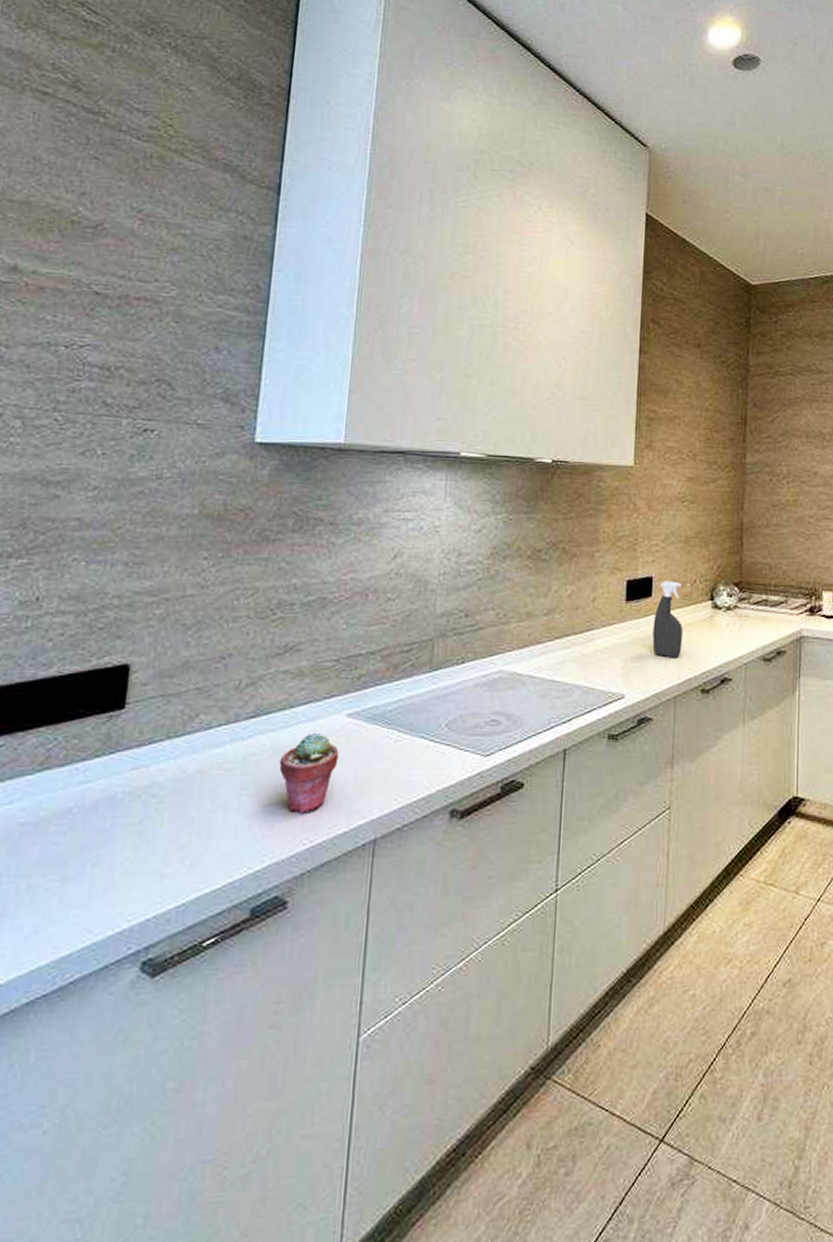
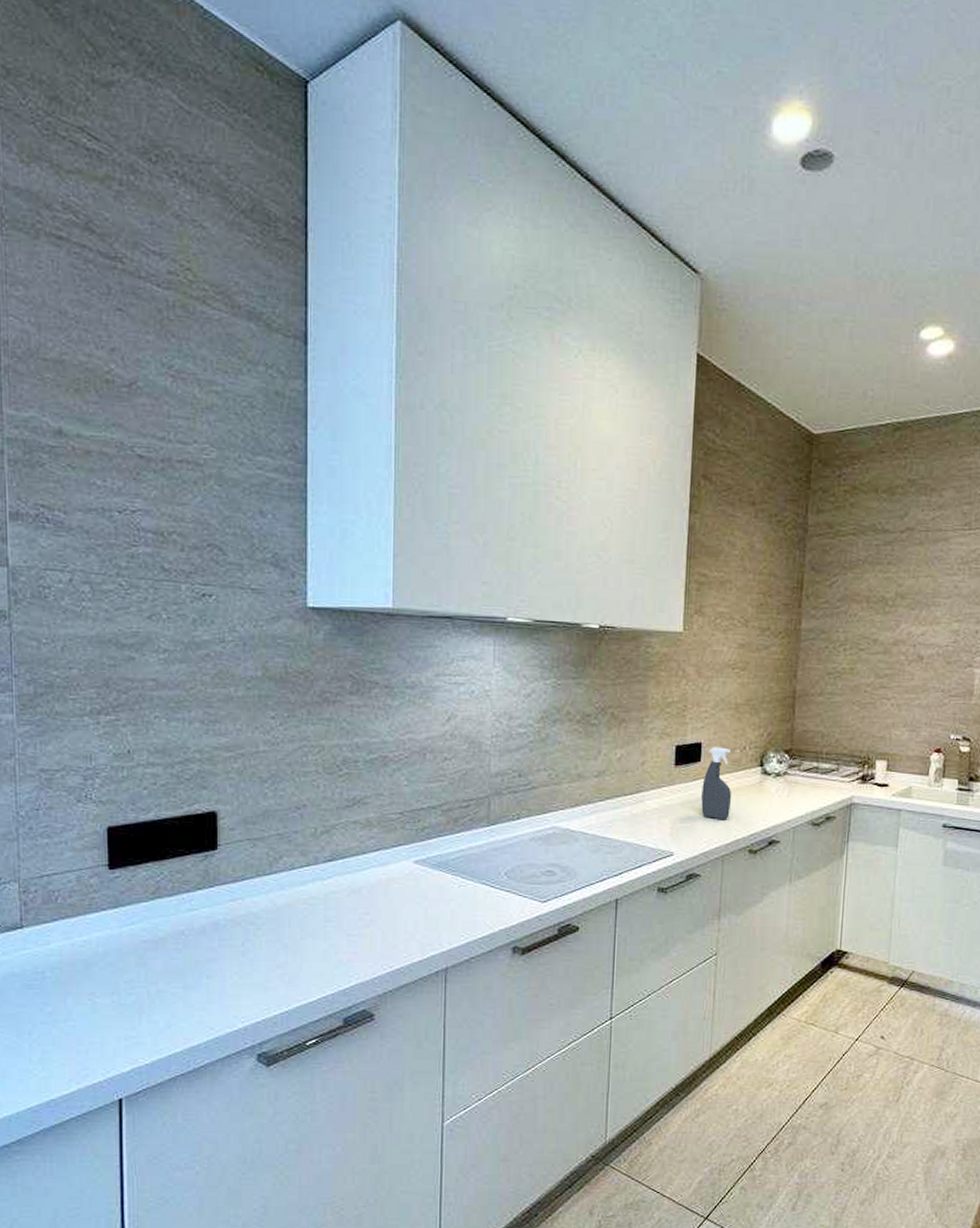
potted succulent: present [279,732,339,814] -> none [357,875,409,944]

